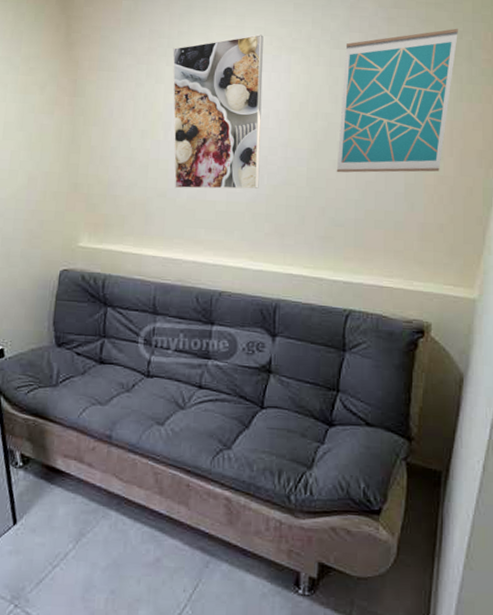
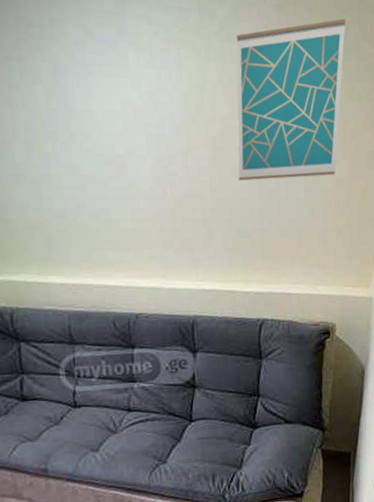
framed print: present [172,34,264,189] -> none [46,22,163,208]

